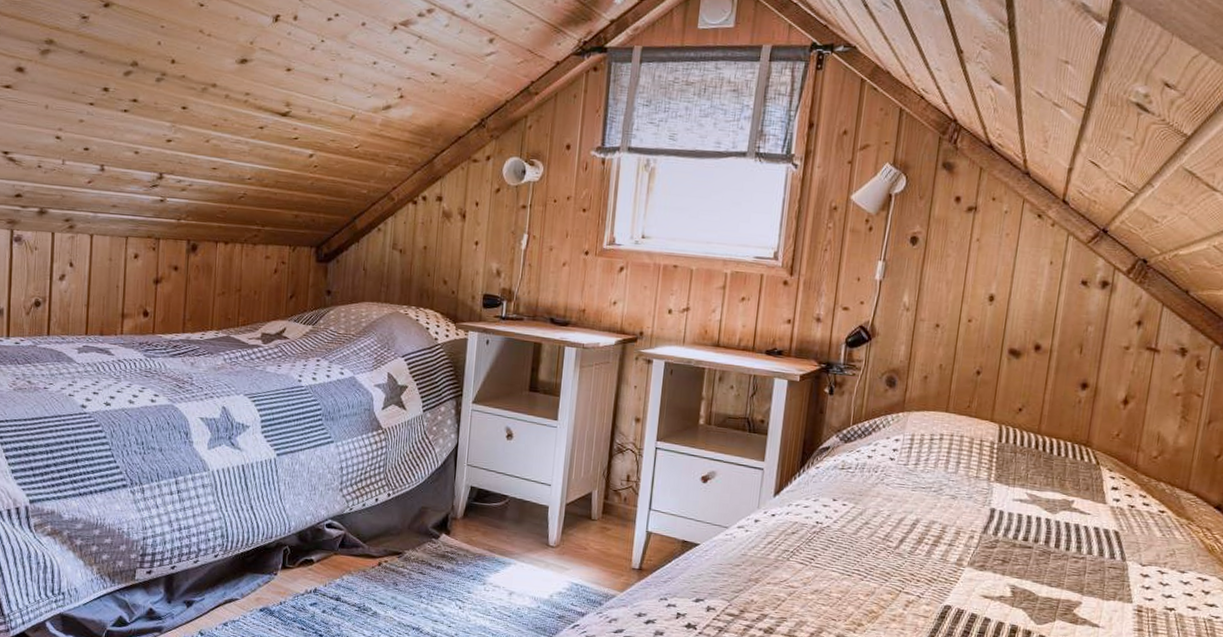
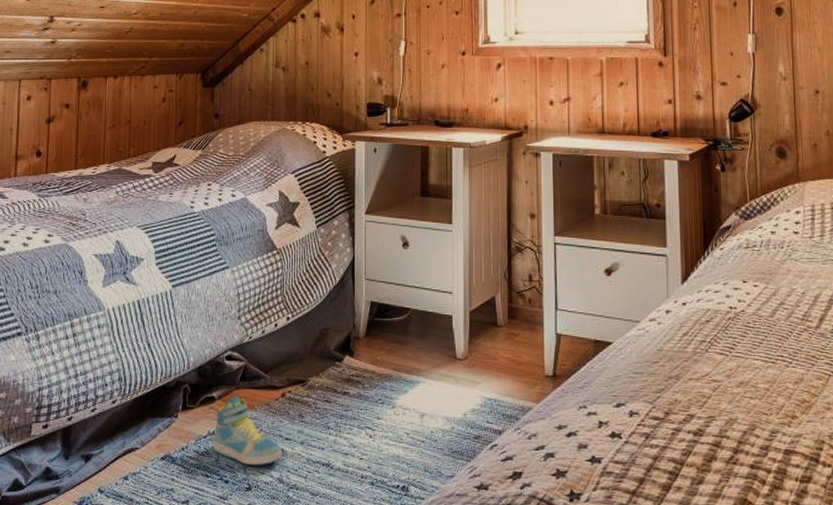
sneaker: none [308,561,376,624] -> present [212,396,283,465]

